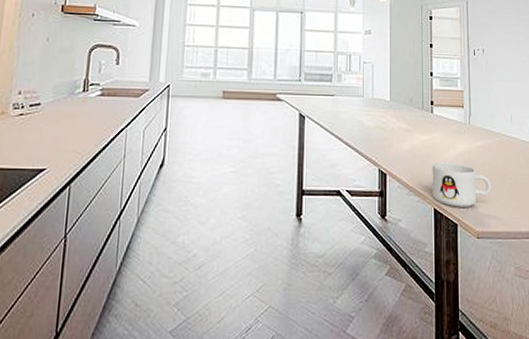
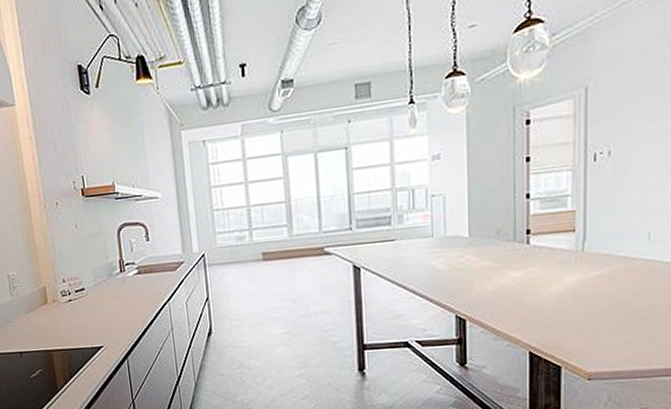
mug: present [432,162,492,207] -> none [527,299,613,349]

